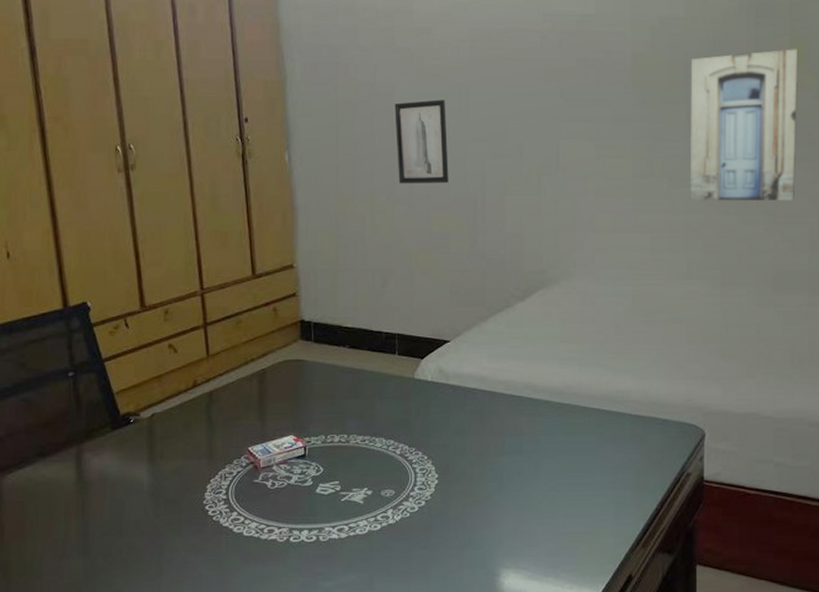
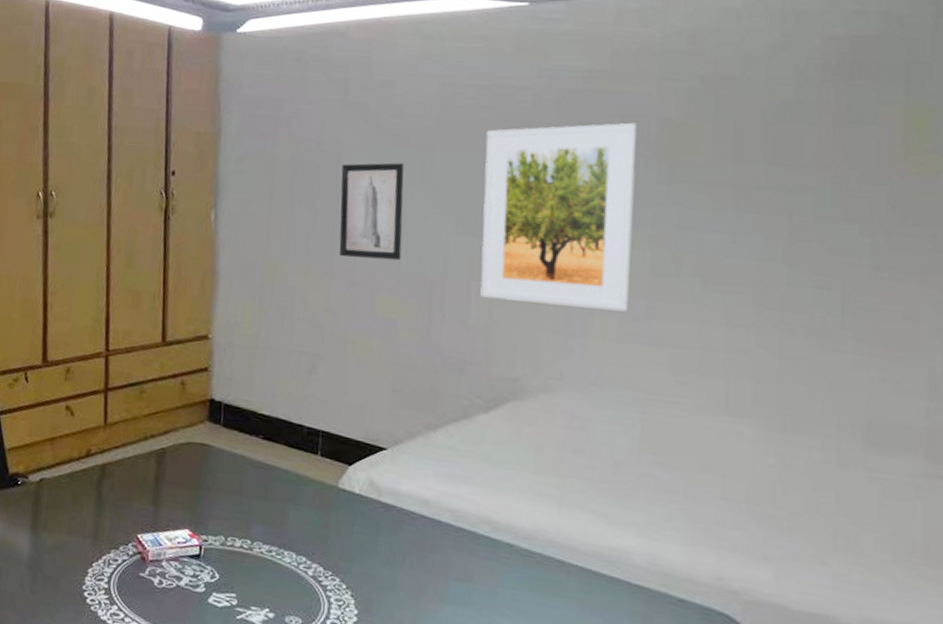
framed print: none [508,57,620,209] -> present [480,122,638,312]
wall art: present [689,49,799,202] -> none [736,122,918,328]

